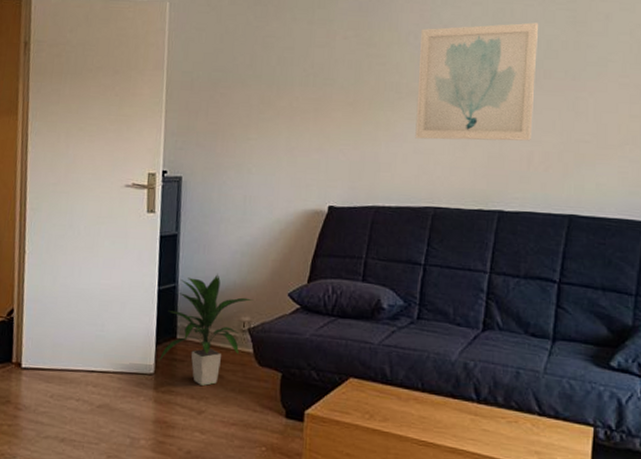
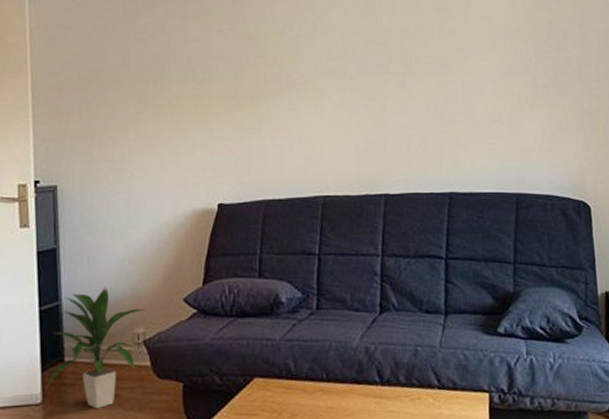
wall art: present [415,22,538,141] -> none [296,11,409,129]

